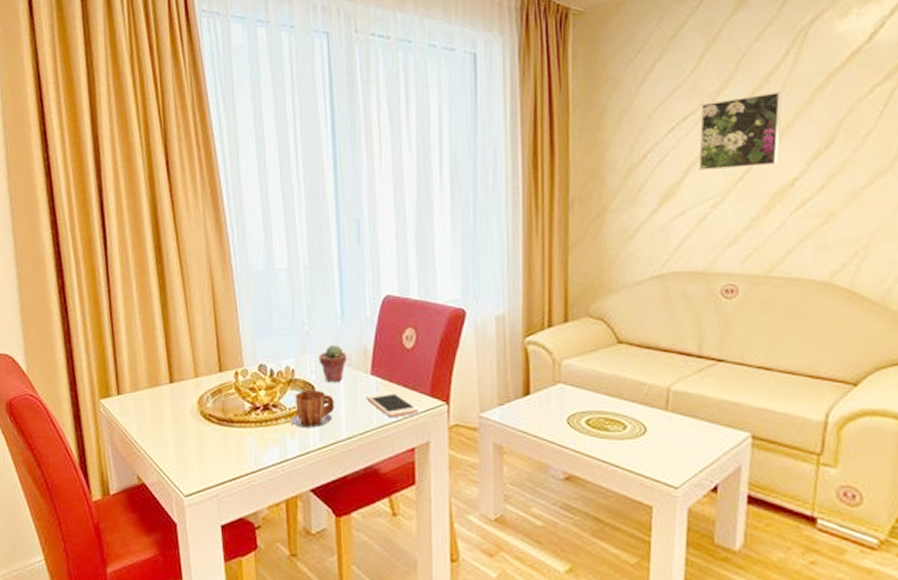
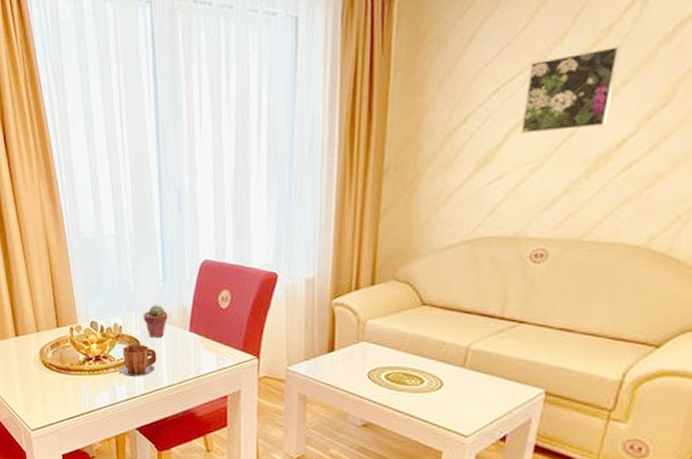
cell phone: present [366,392,419,418] -> none [185,346,232,370]

